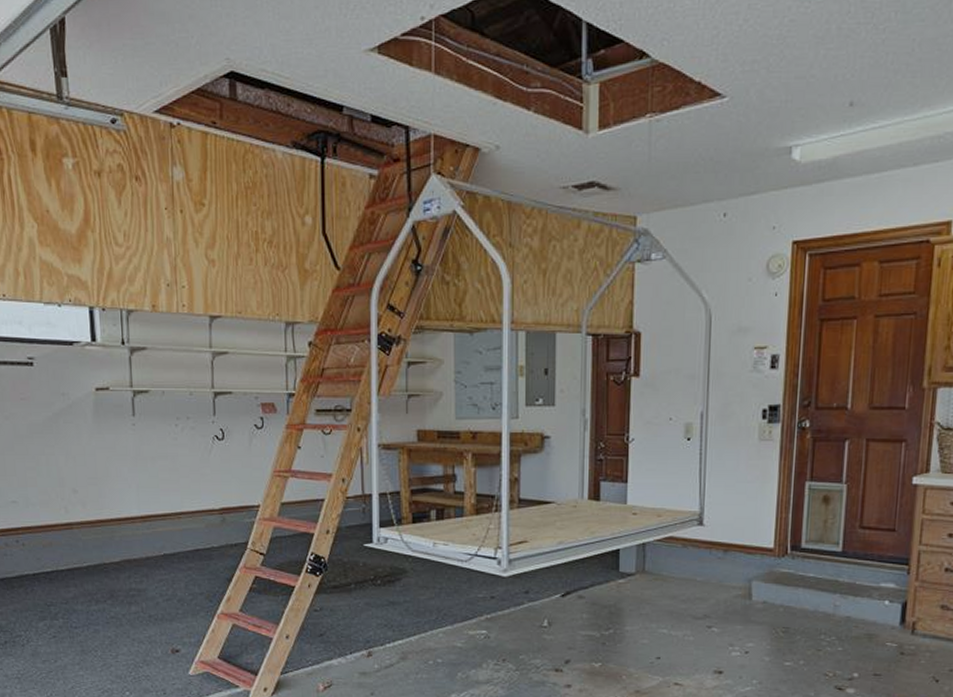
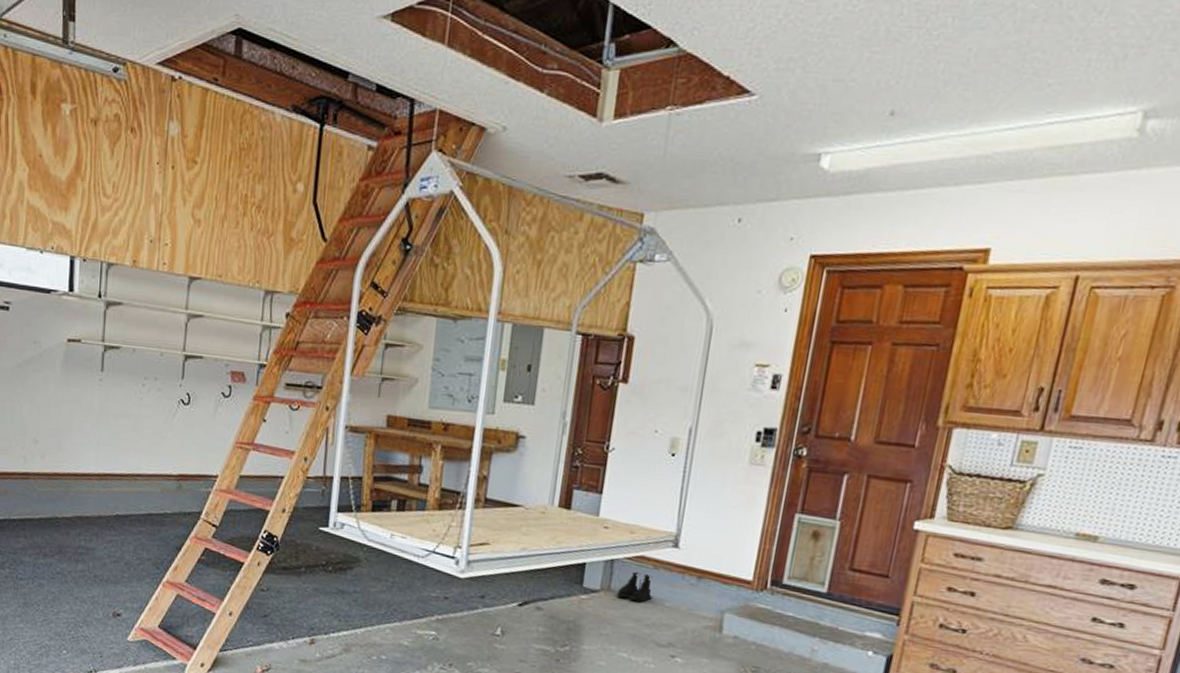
boots: none [651,552,685,580] -> present [616,571,653,603]

